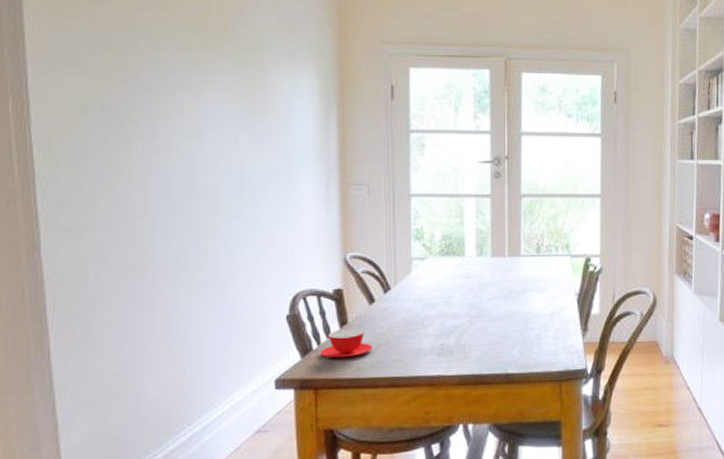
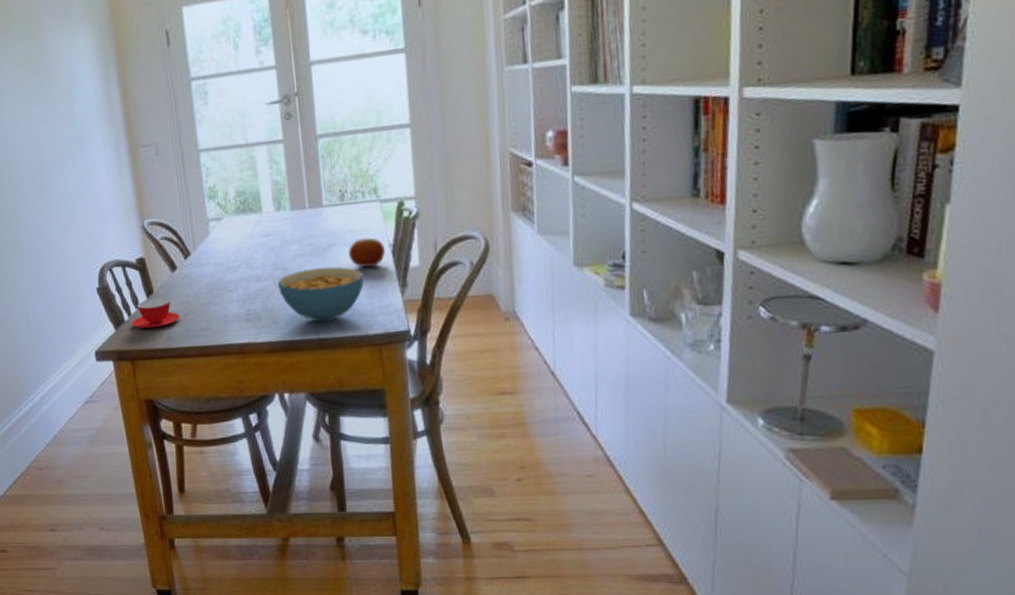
cereal bowl: none [473,310,551,359] -> present [278,266,364,323]
fruit: none [540,286,571,313] -> present [349,237,385,268]

